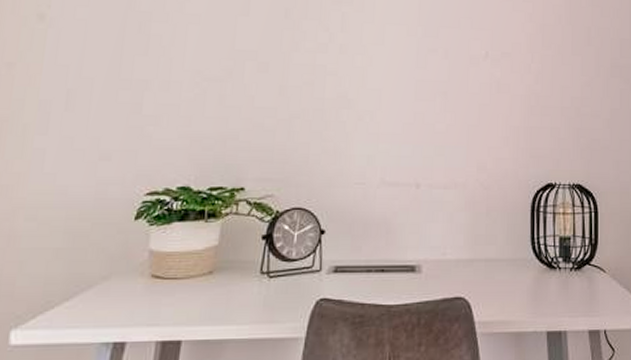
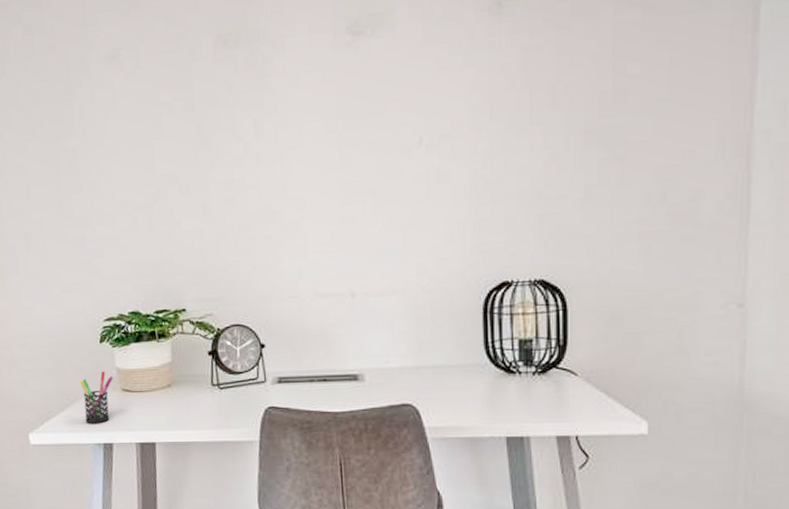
pen holder: none [94,253,143,317] -> present [79,371,113,423]

